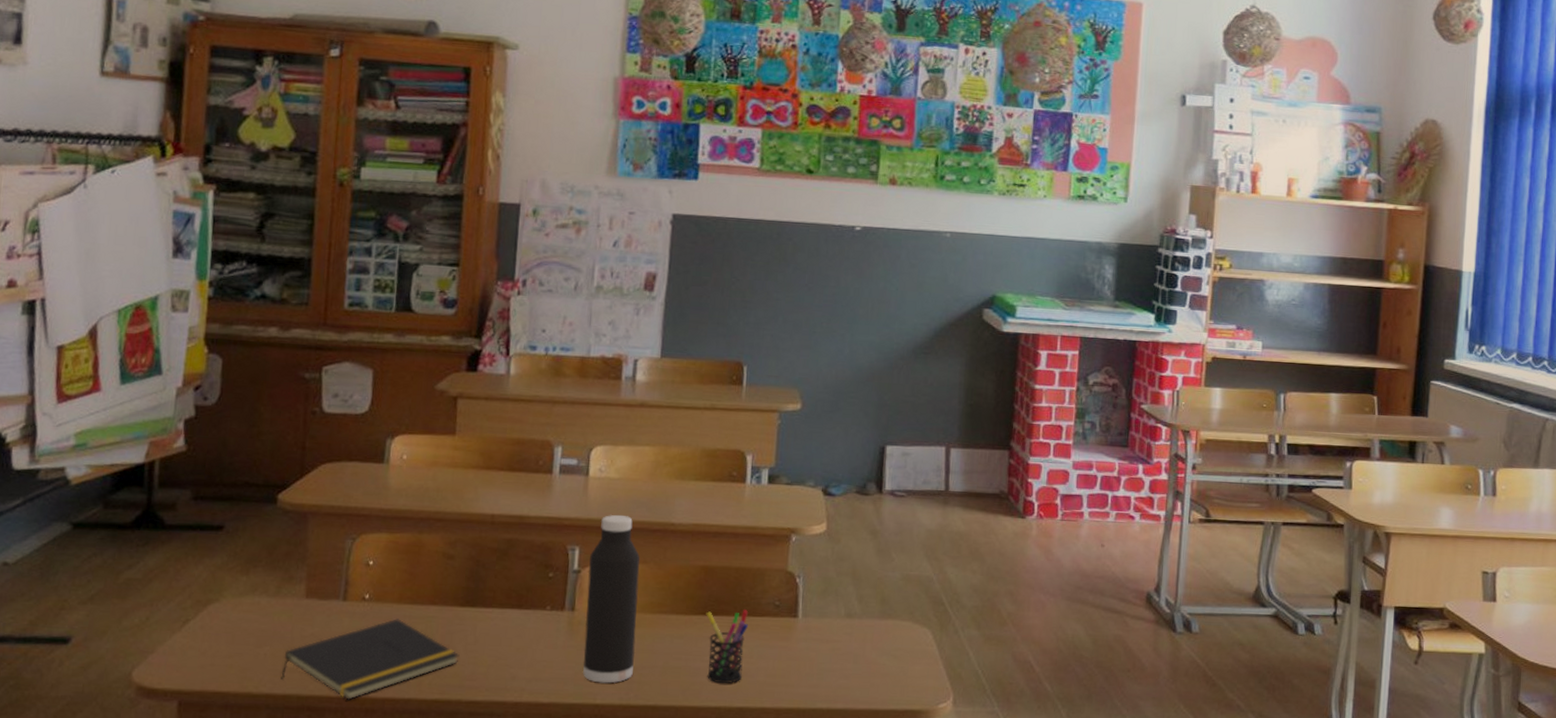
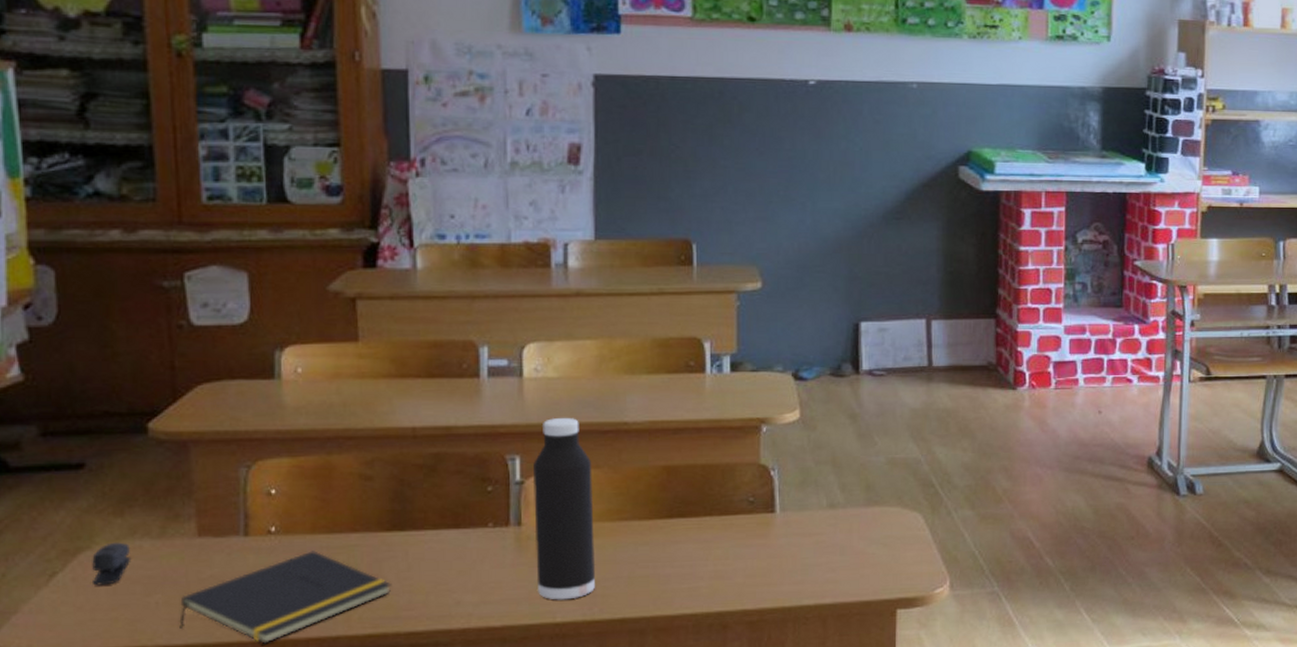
stapler: none [217,597,250,635] -> present [92,542,132,586]
pen holder: present [706,610,748,684] -> none [672,509,720,589]

